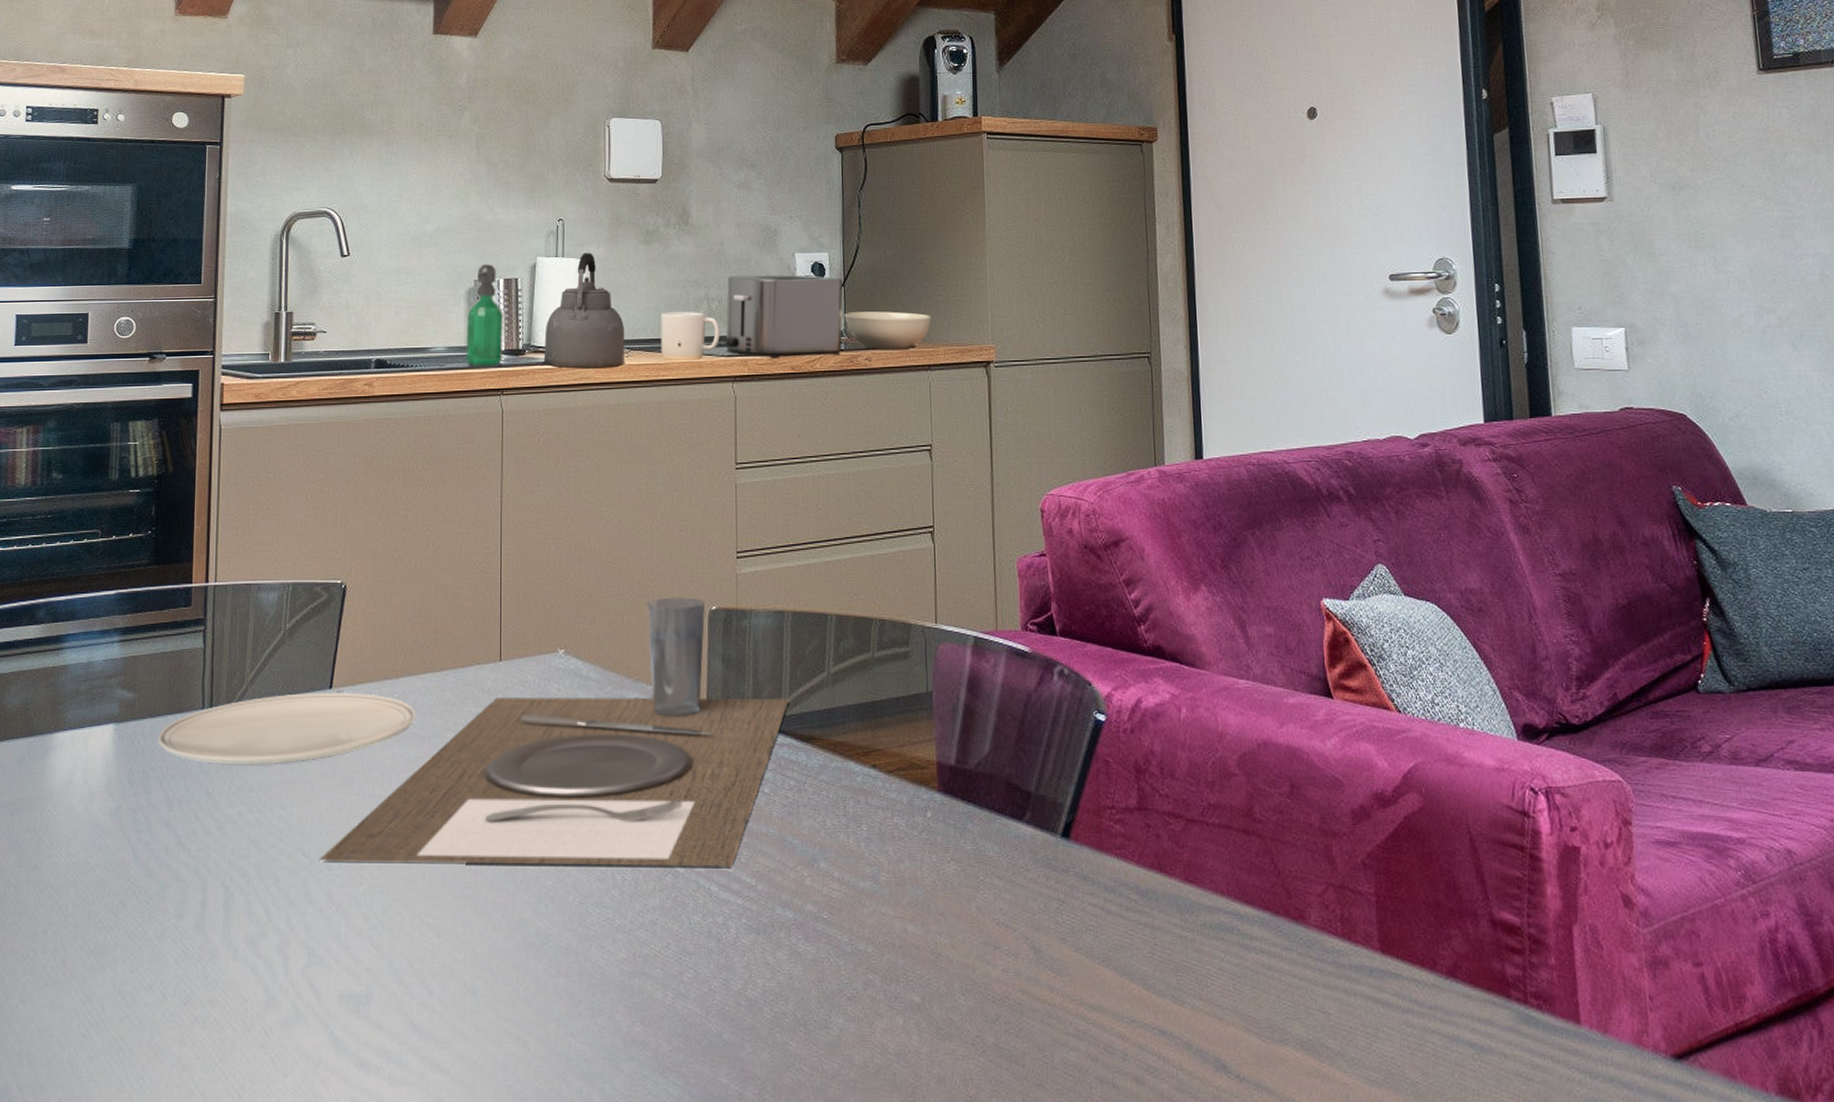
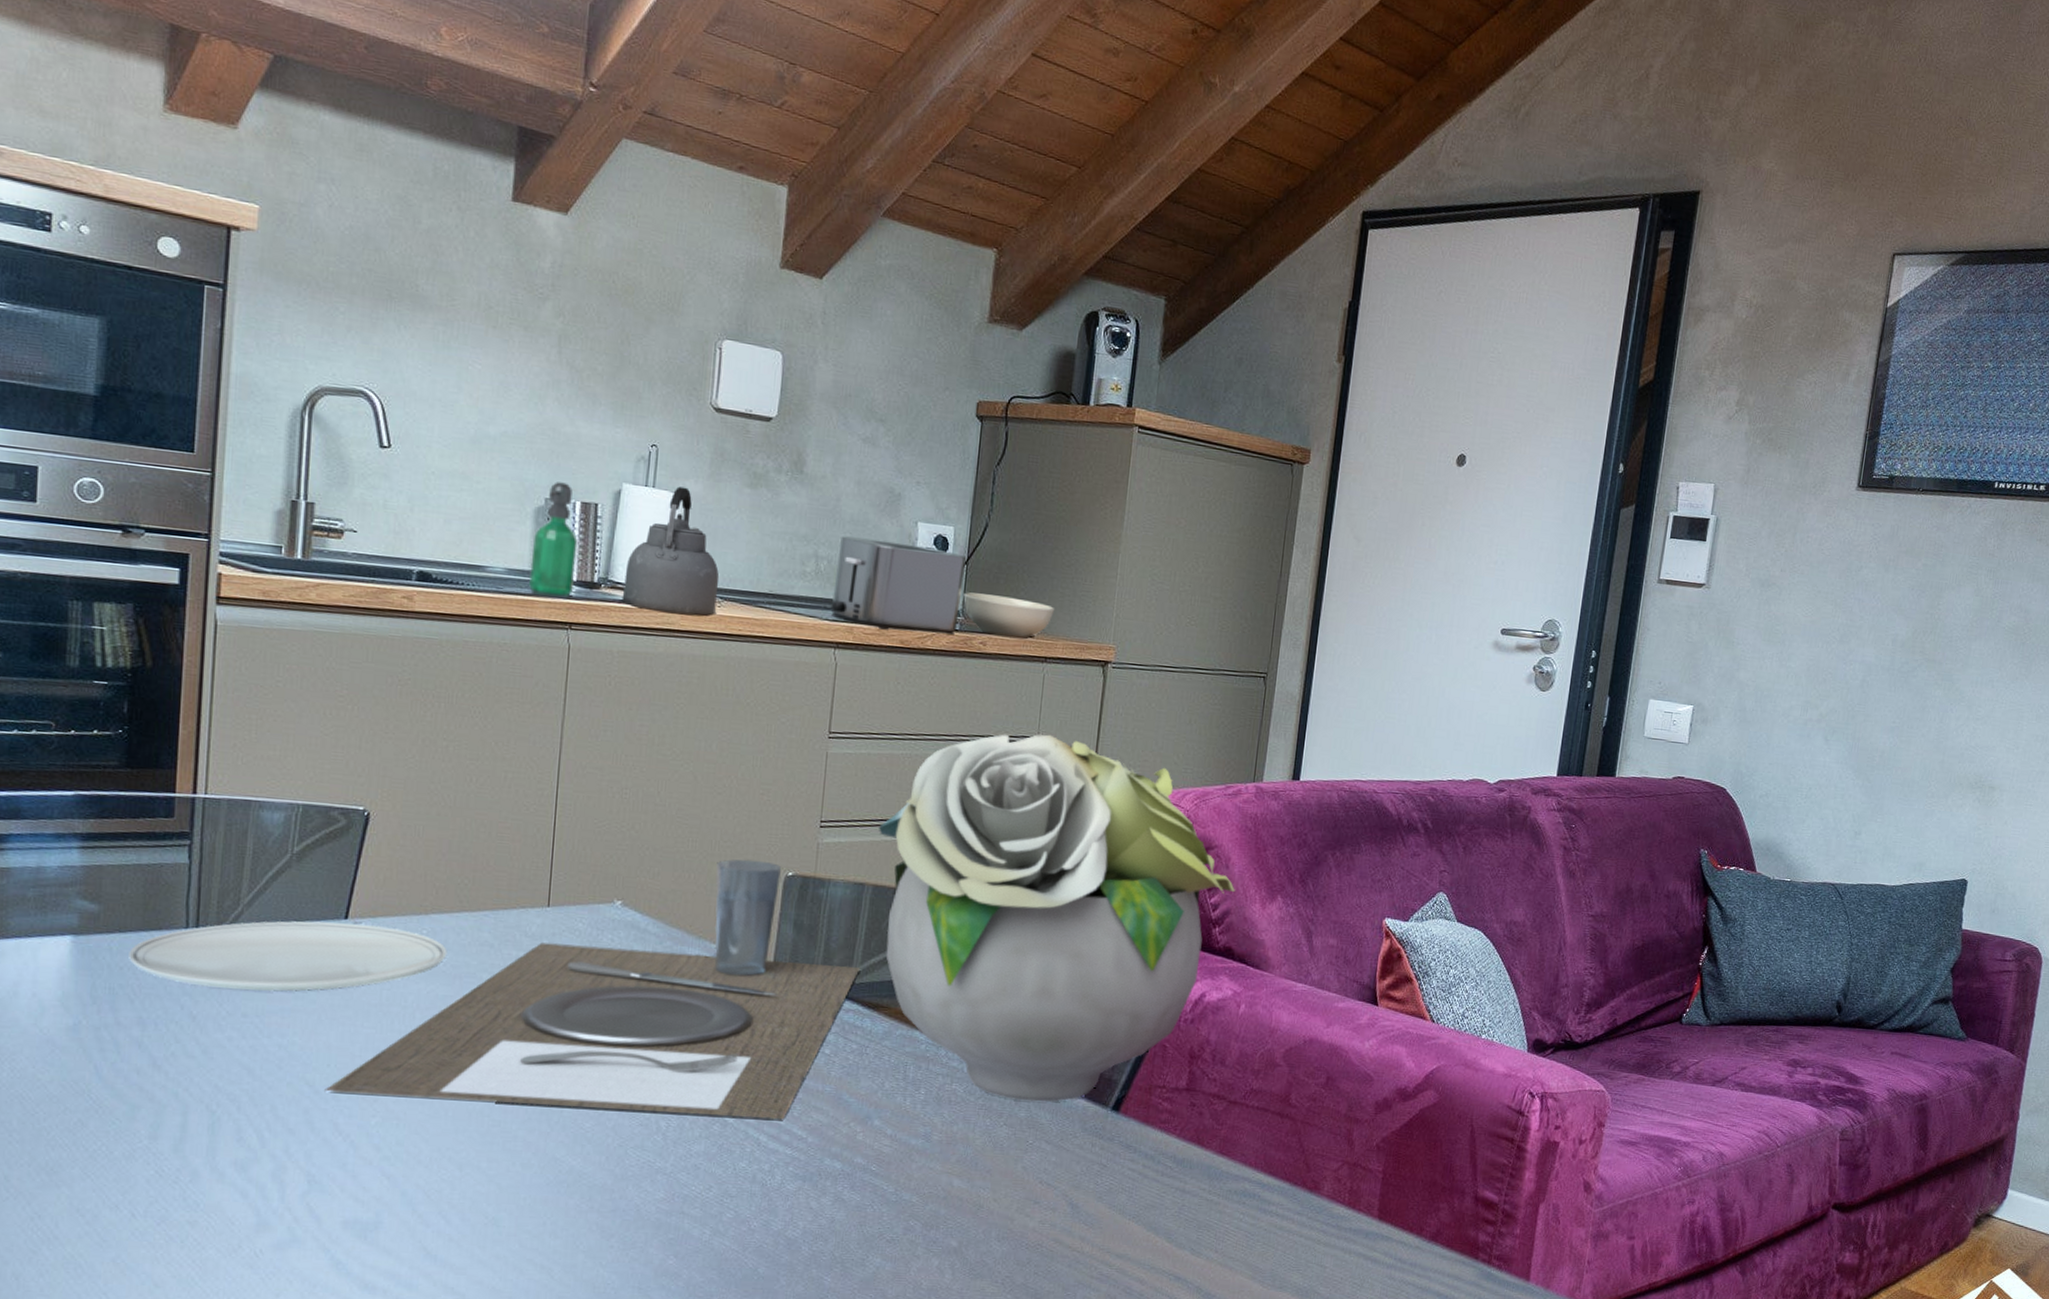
mug: present [661,311,720,360] -> none [758,564,827,621]
flower arrangement: none [792,441,1156,832] -> present [879,734,1236,1102]

